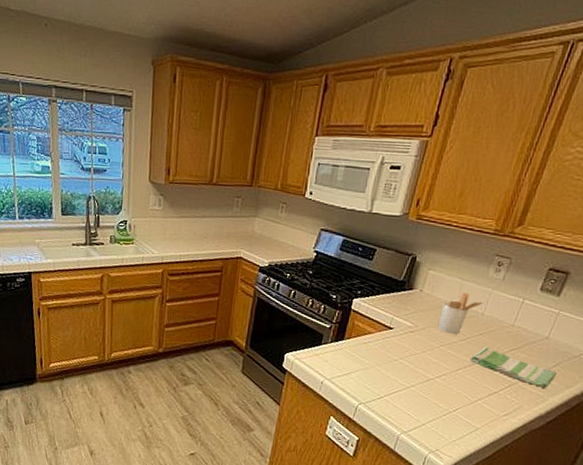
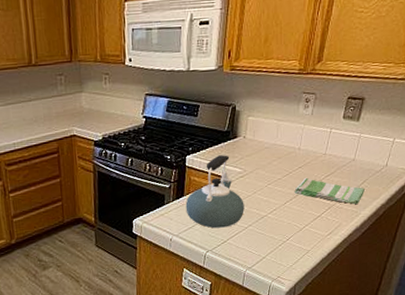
kettle: none [343,304,410,383] -> present [185,155,244,228]
utensil holder: present [438,292,484,335] -> none [264,131,299,173]

